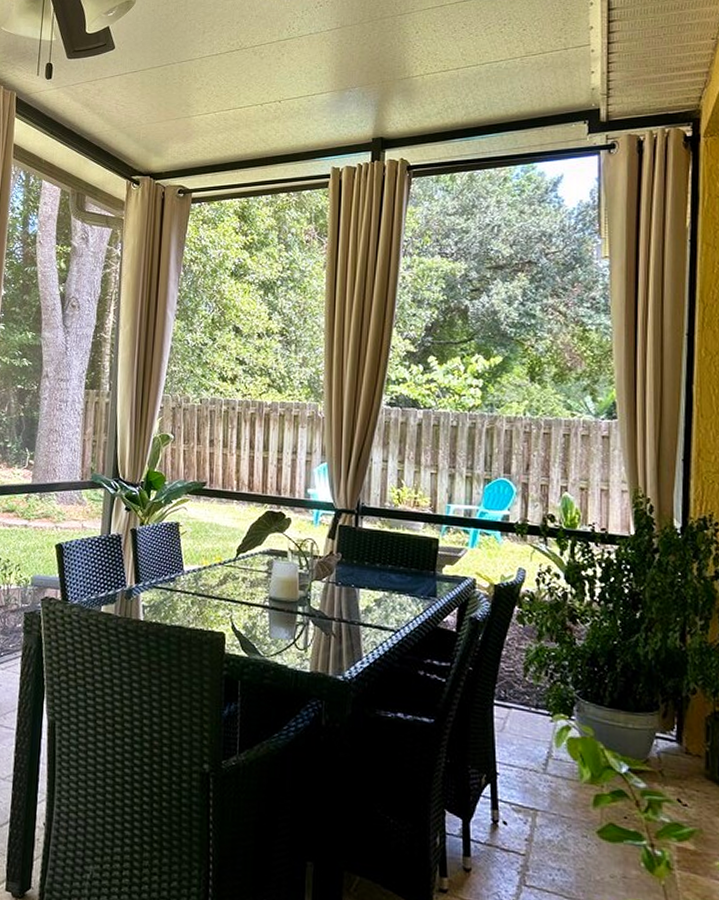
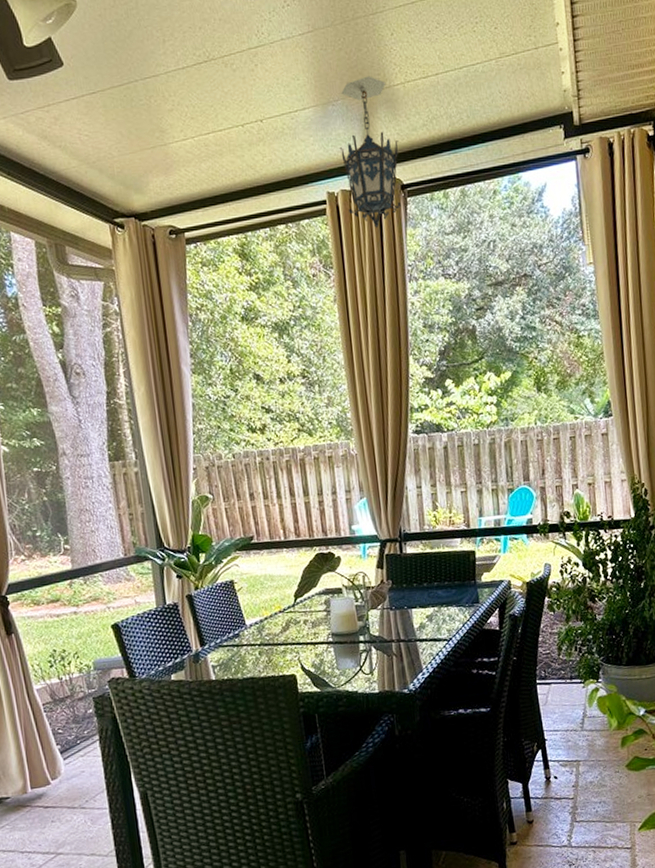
hanging lantern: none [350,67,410,204] -> present [339,76,401,229]

